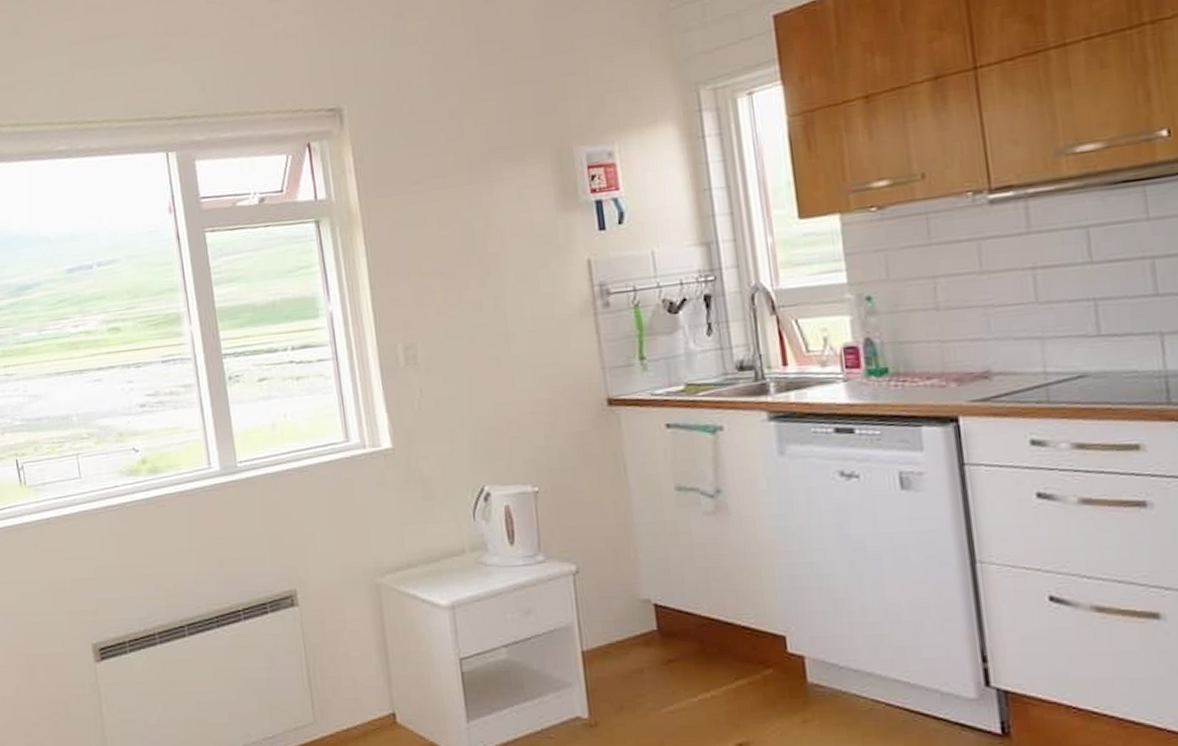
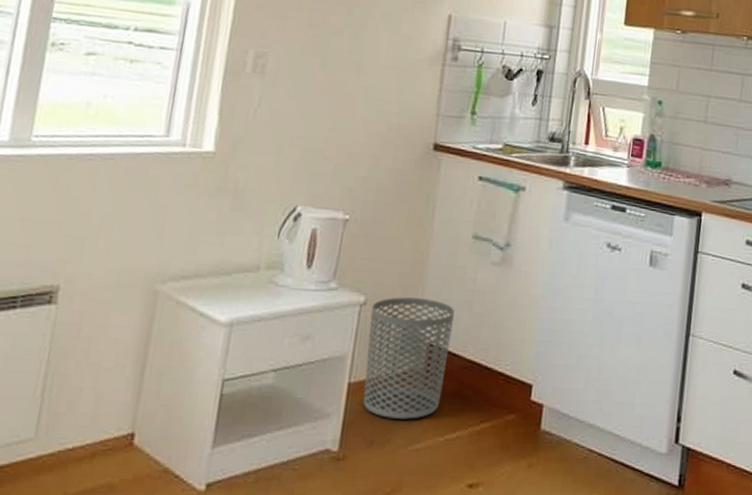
waste bin: none [585,559,684,683] -> present [363,297,455,420]

